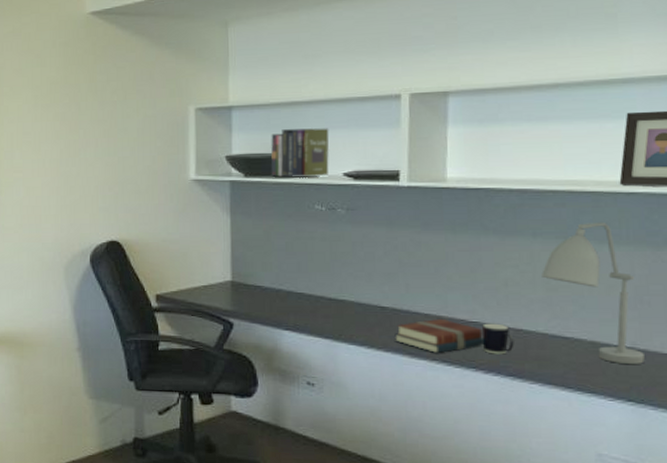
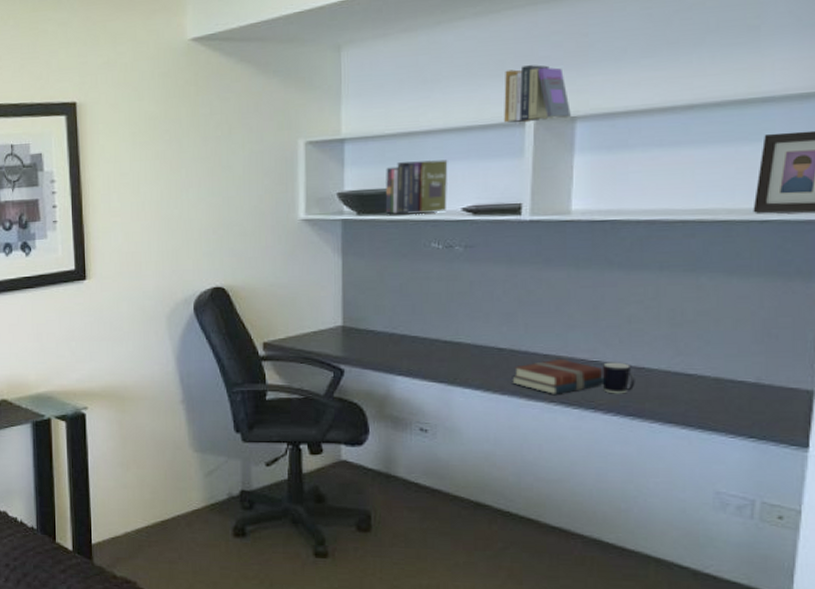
books: none [380,44,443,96] -> present [504,65,571,123]
desk lamp: present [541,221,645,365] -> none [667,252,769,401]

